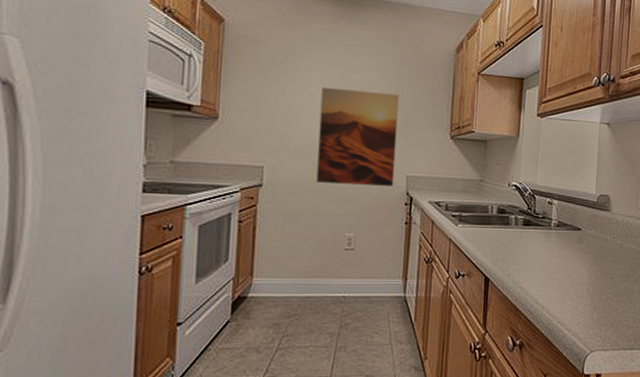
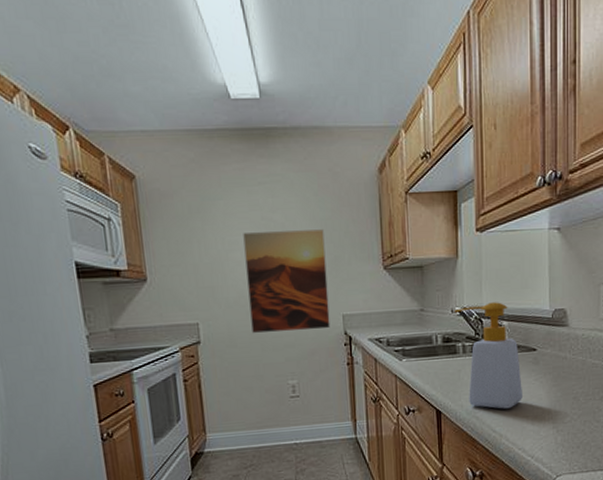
soap bottle: none [511,181,566,282] -> present [454,302,522,409]

